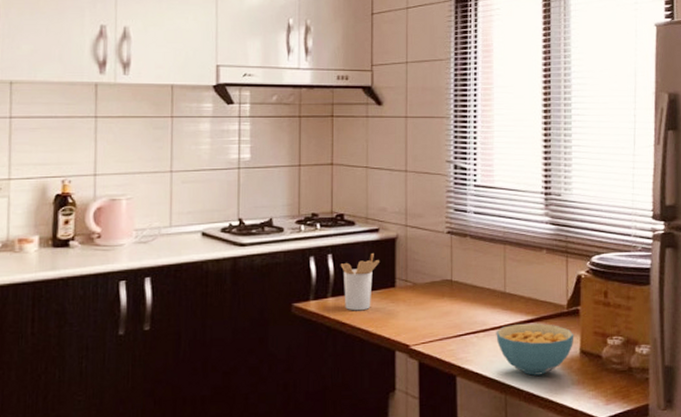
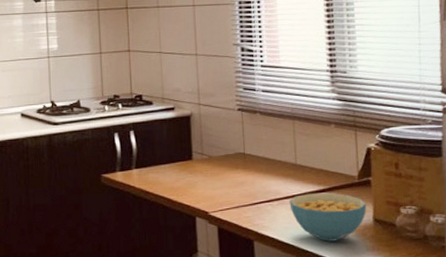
utensil holder: present [340,254,379,311] -> none [141,130,177,181]

